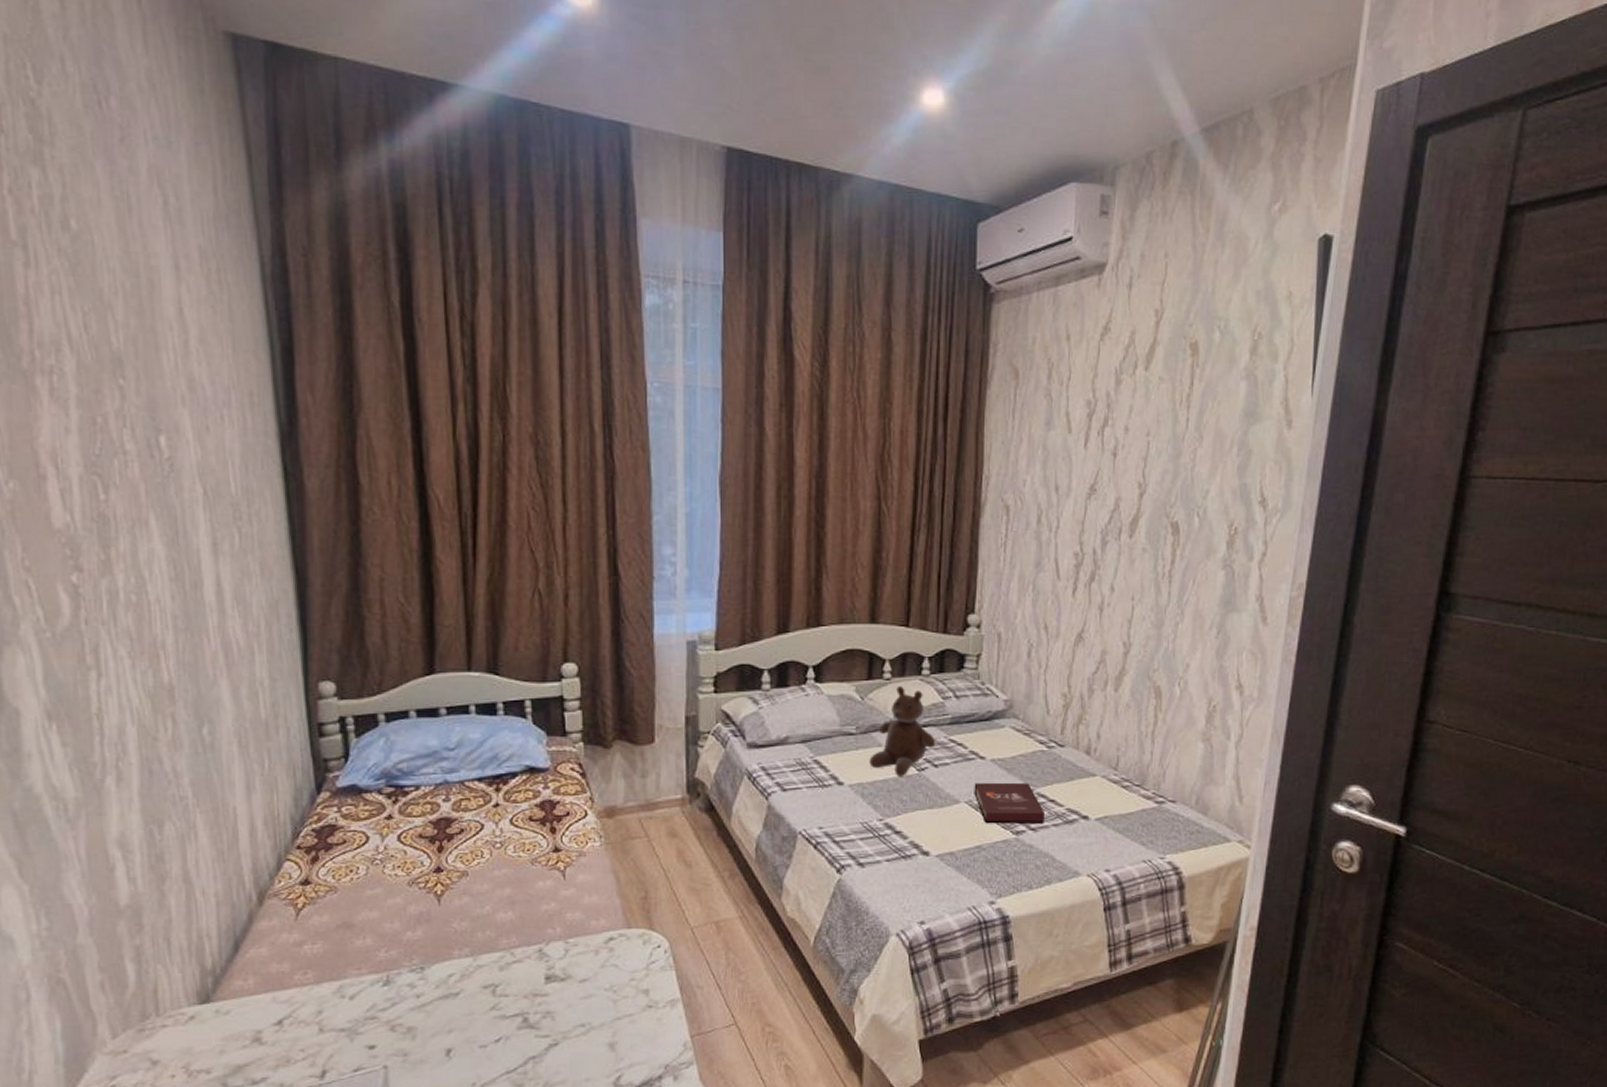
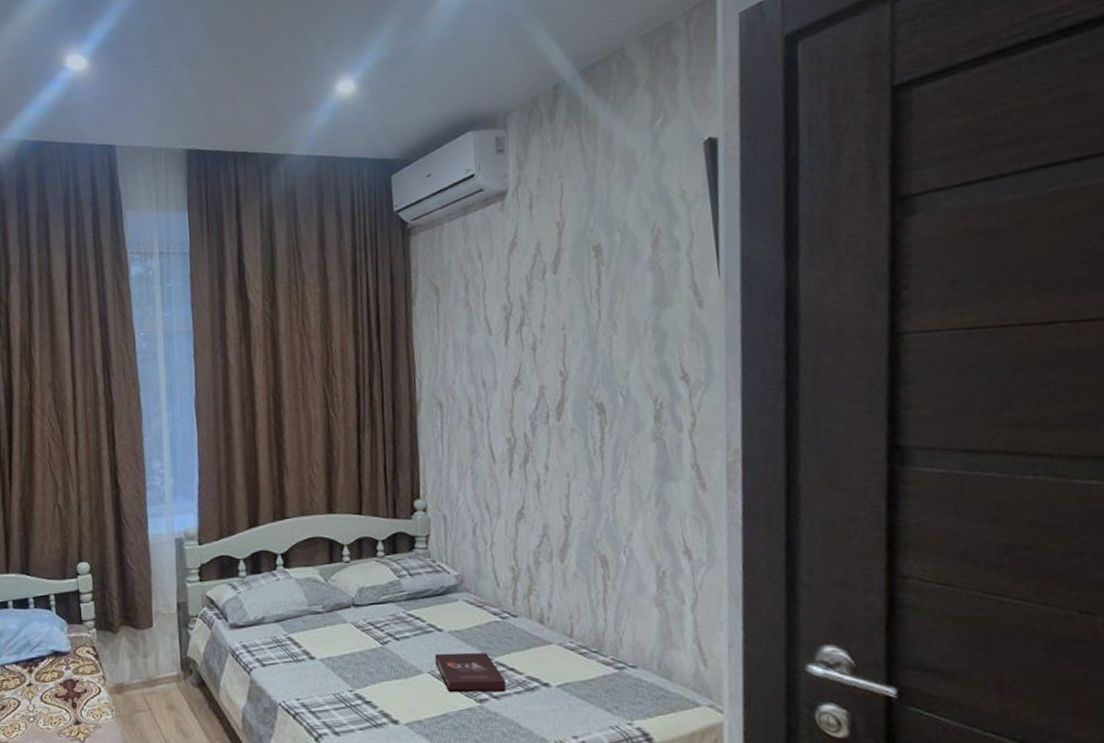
teddy bear: present [869,686,936,776] -> none [336,568,396,650]

